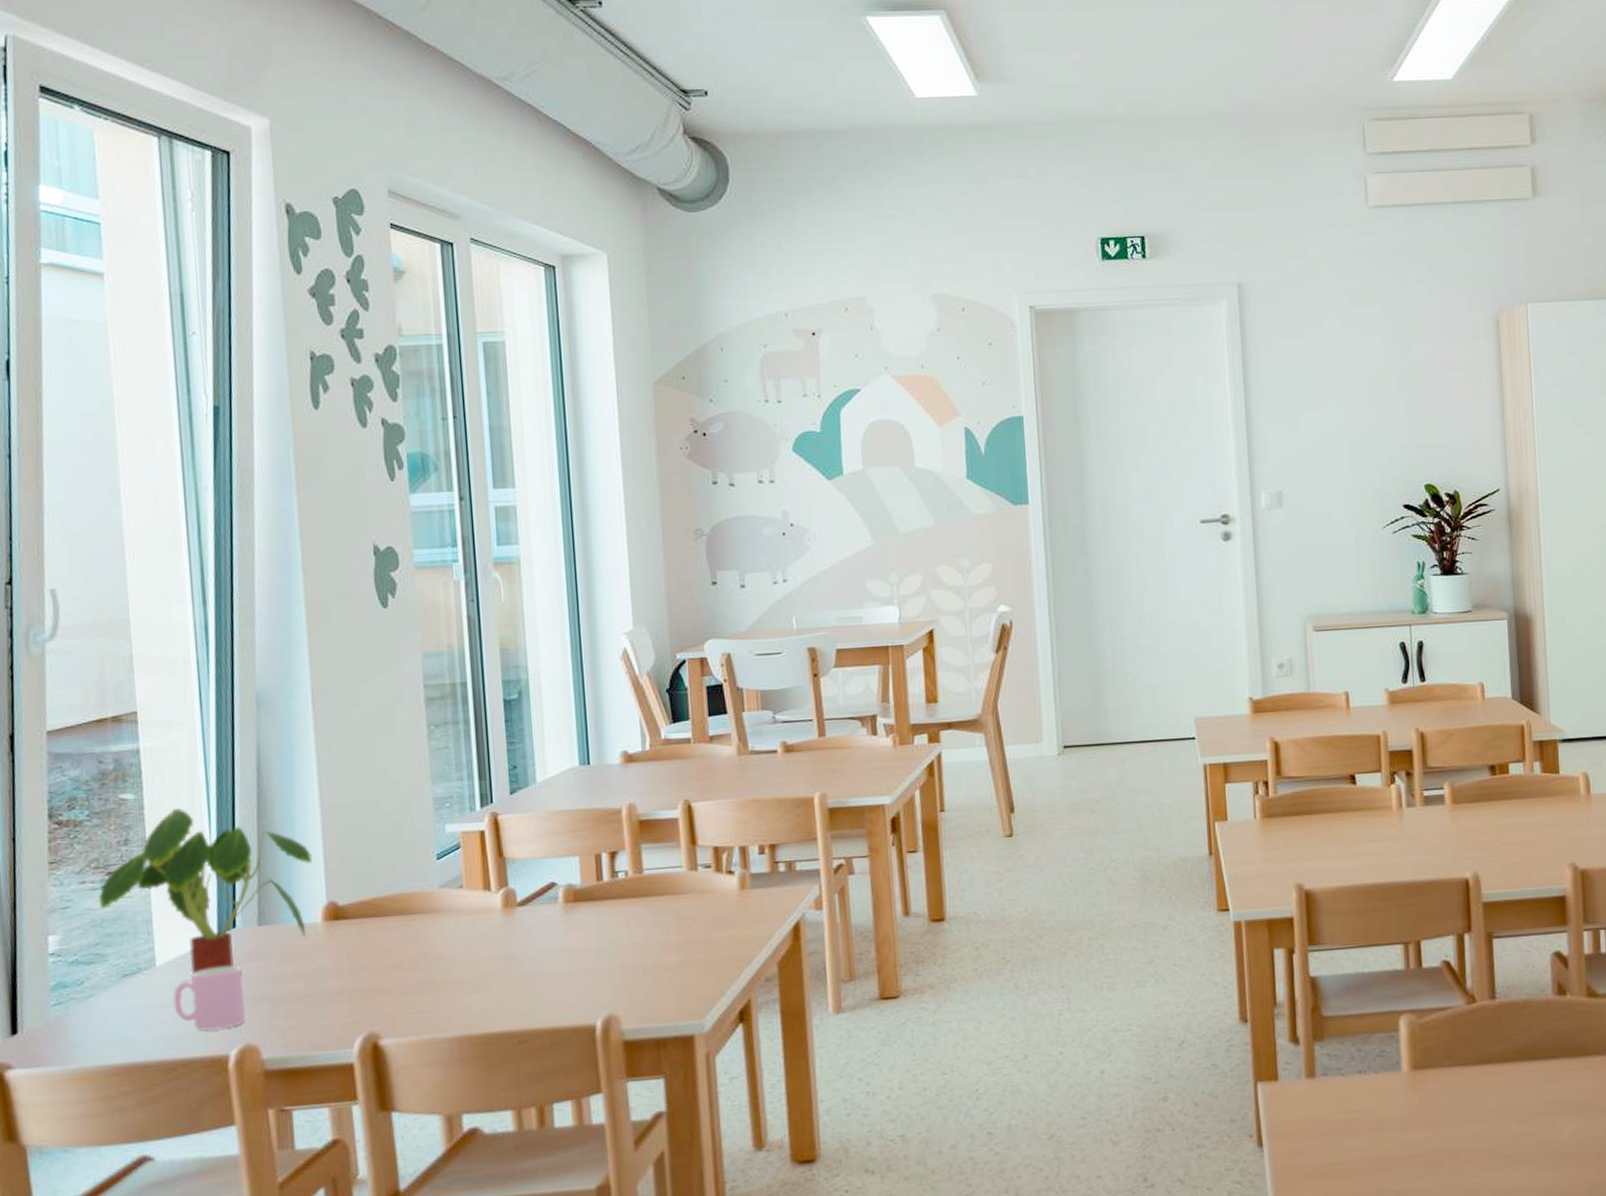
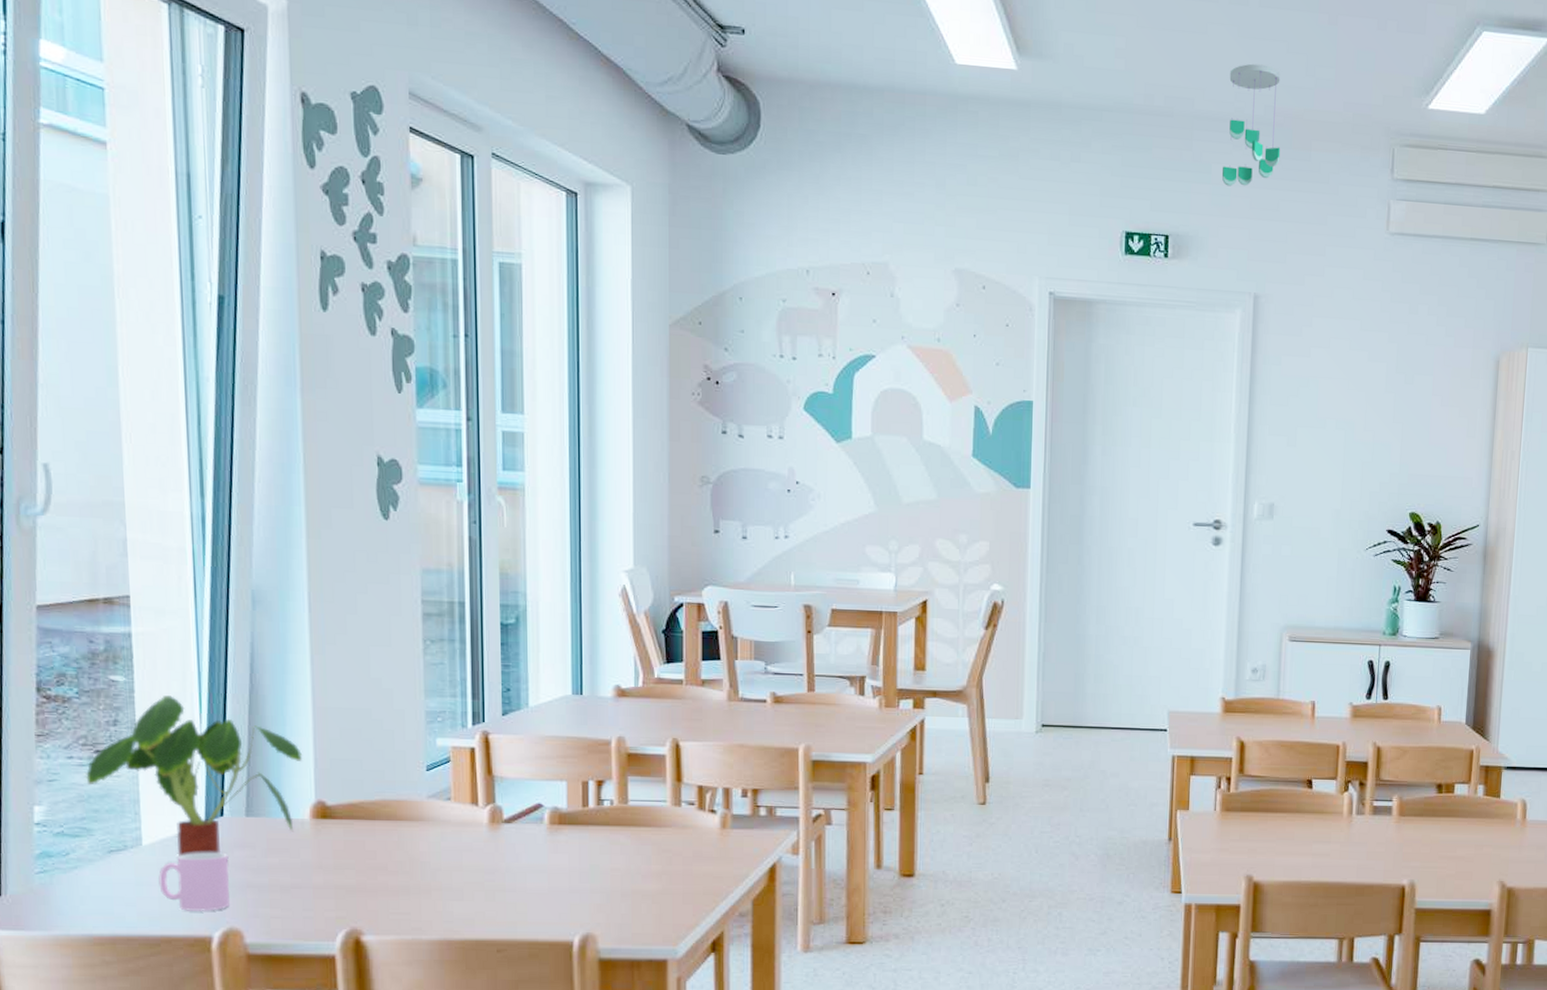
ceiling mobile: none [1189,59,1249,181] -> present [1222,63,1281,187]

